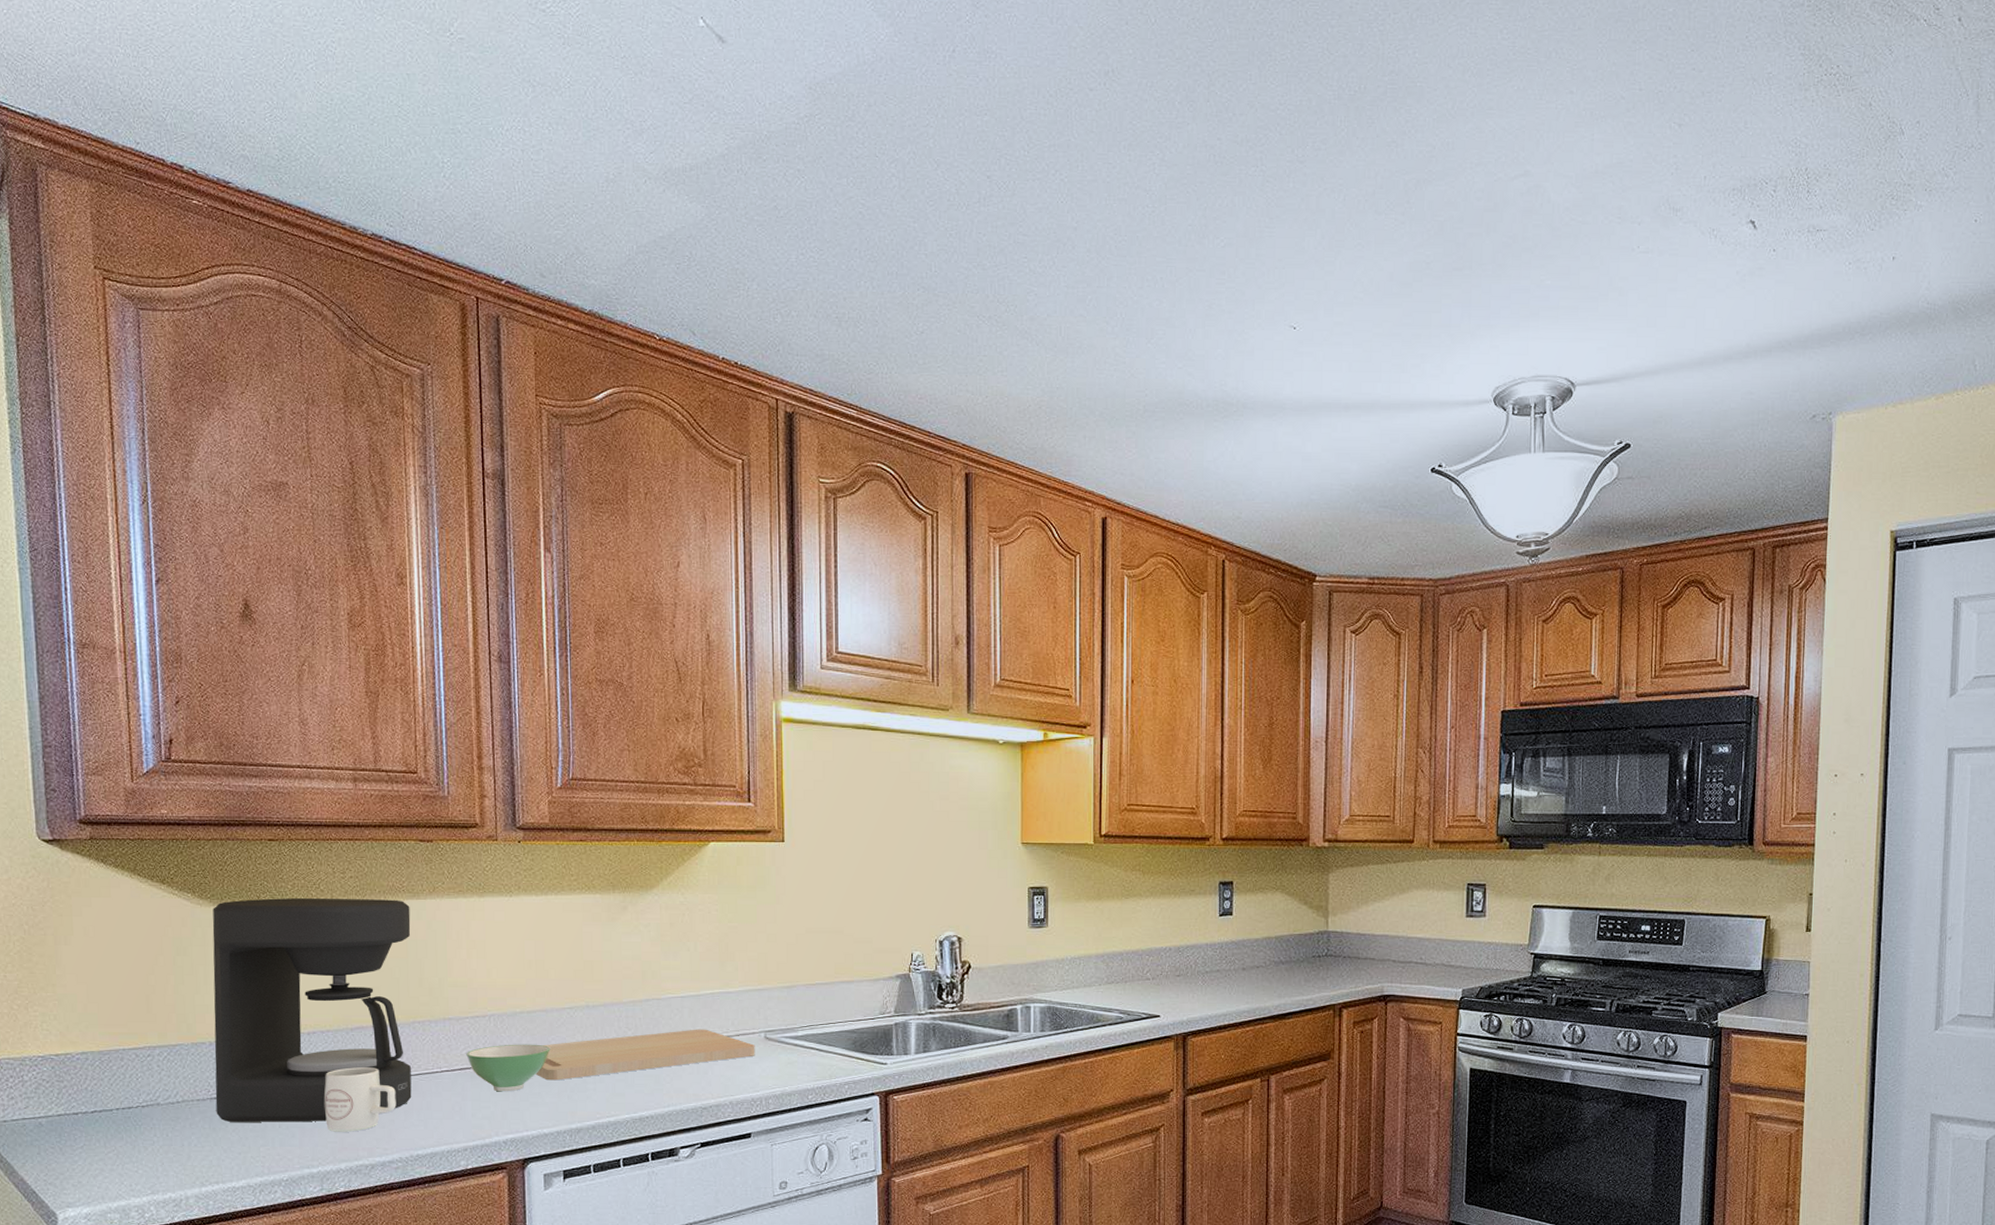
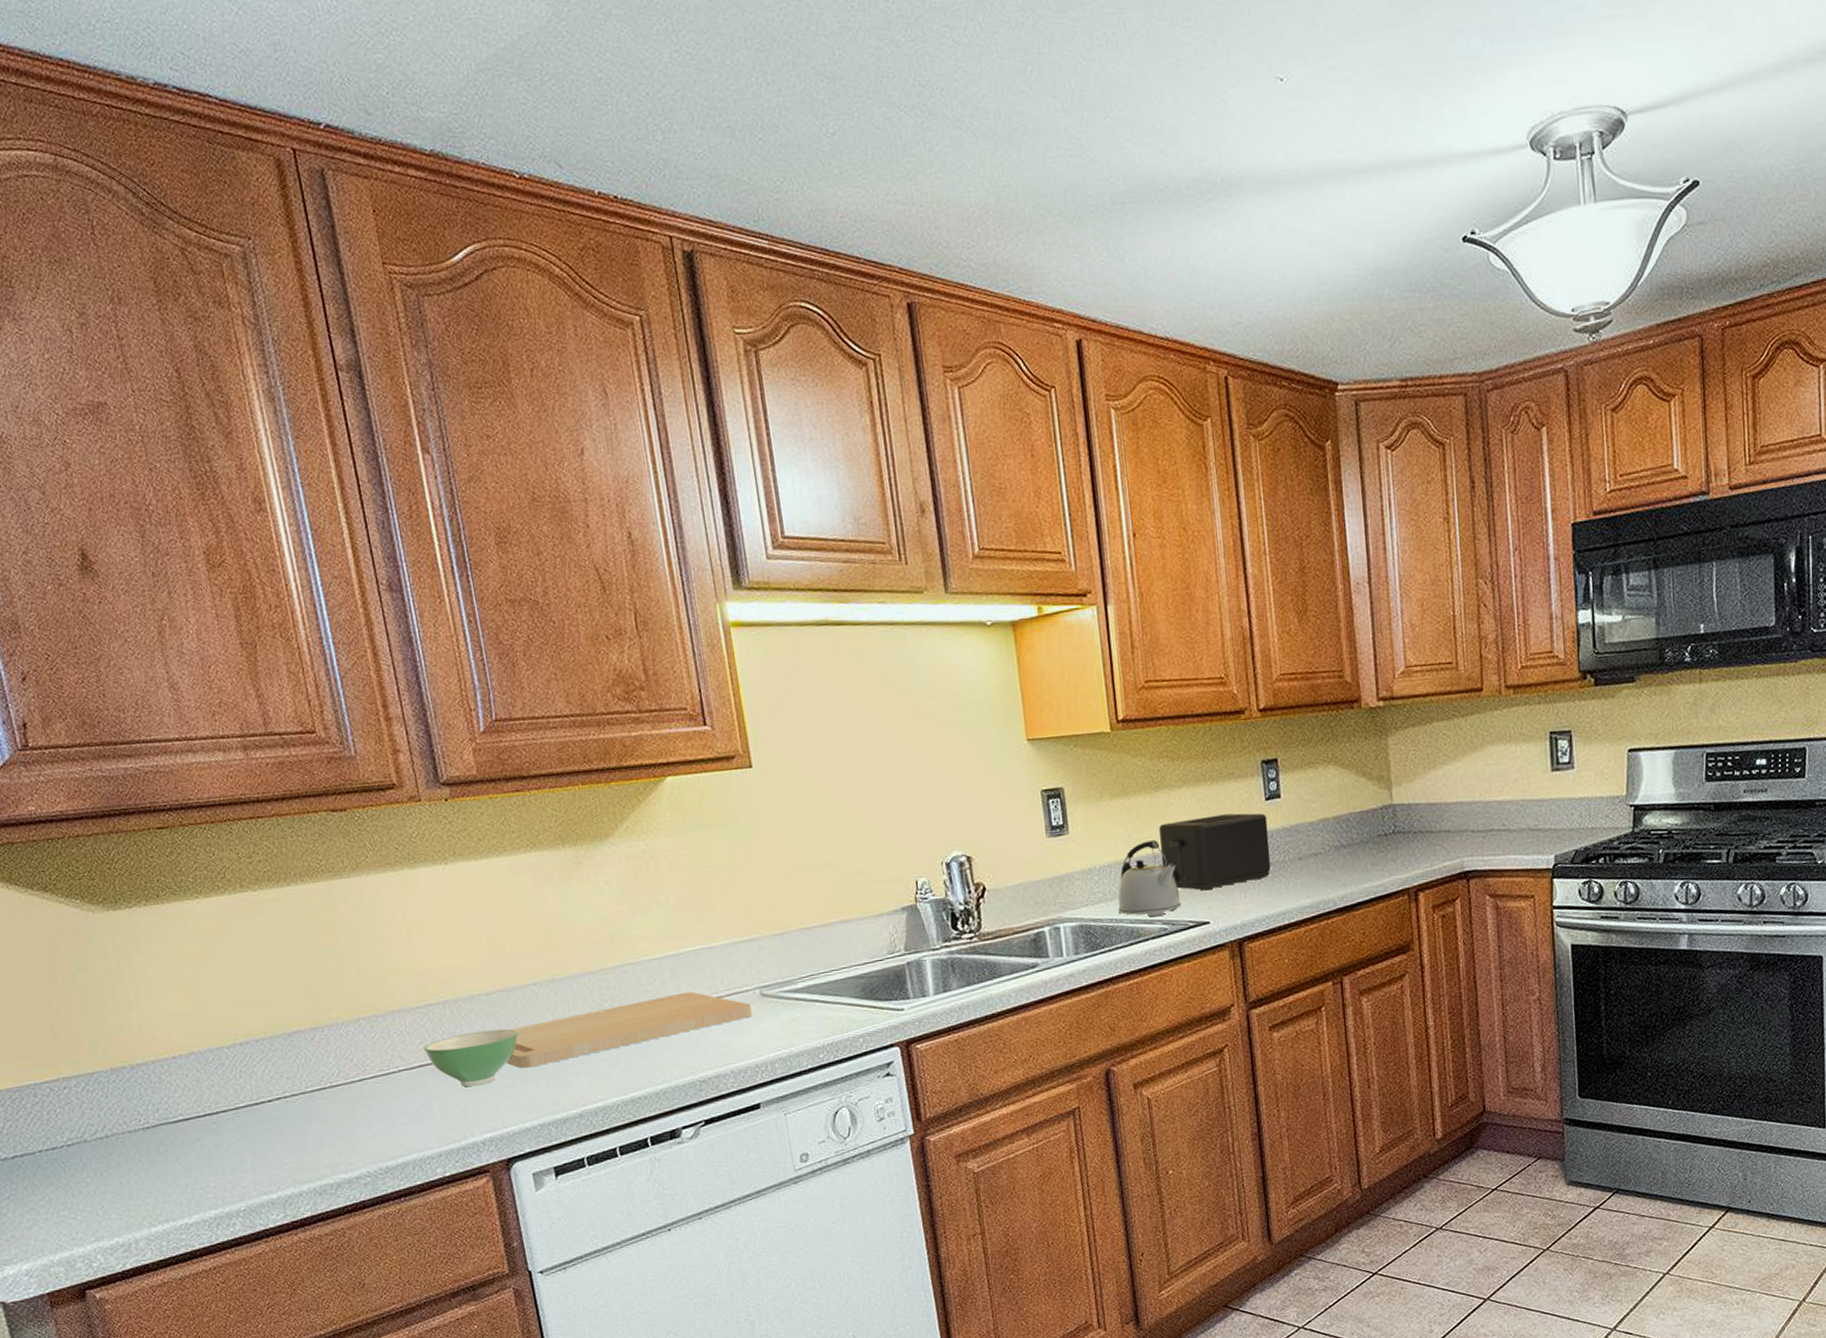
coffee maker: present [212,898,412,1122] -> none [107,881,370,1153]
mug: present [323,1067,396,1132] -> none [267,1074,354,1152]
kettle: none [1083,940,1137,1005] -> present [1118,840,1181,916]
toaster: none [1124,924,1219,988] -> present [1159,813,1272,891]

